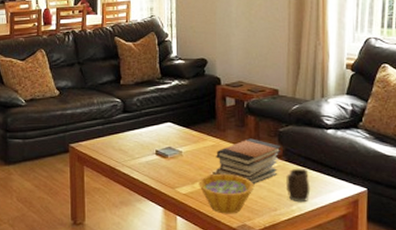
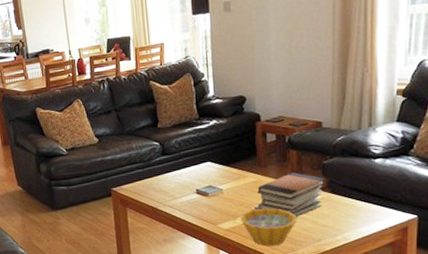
mug: present [286,168,311,203] -> none [331,199,357,233]

